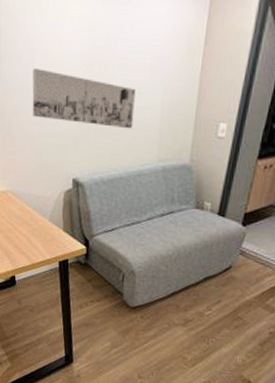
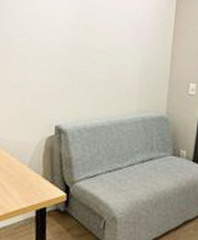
wall art: present [32,69,136,129] -> none [18,25,118,83]

